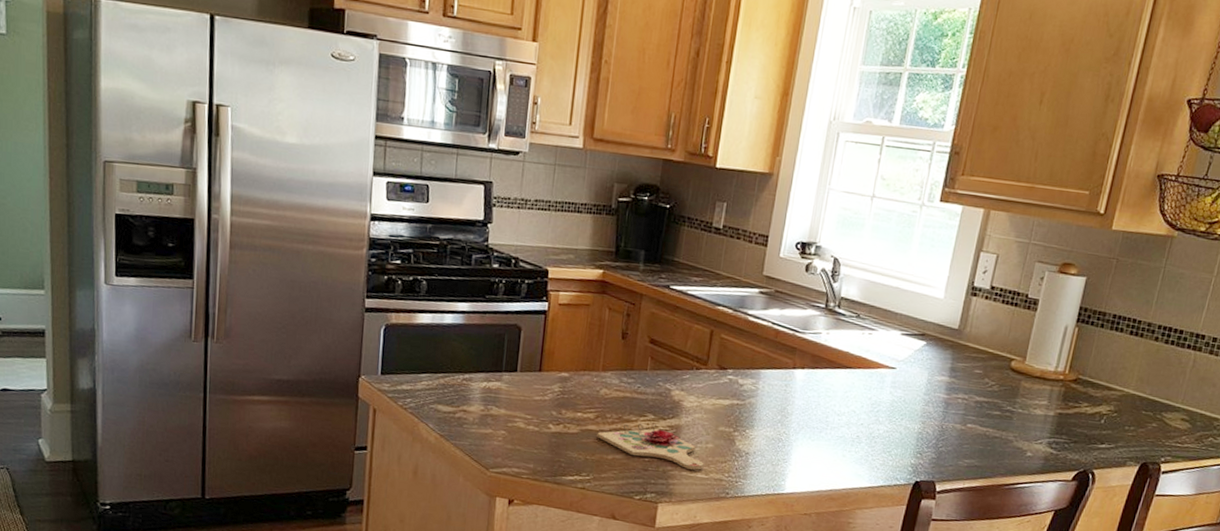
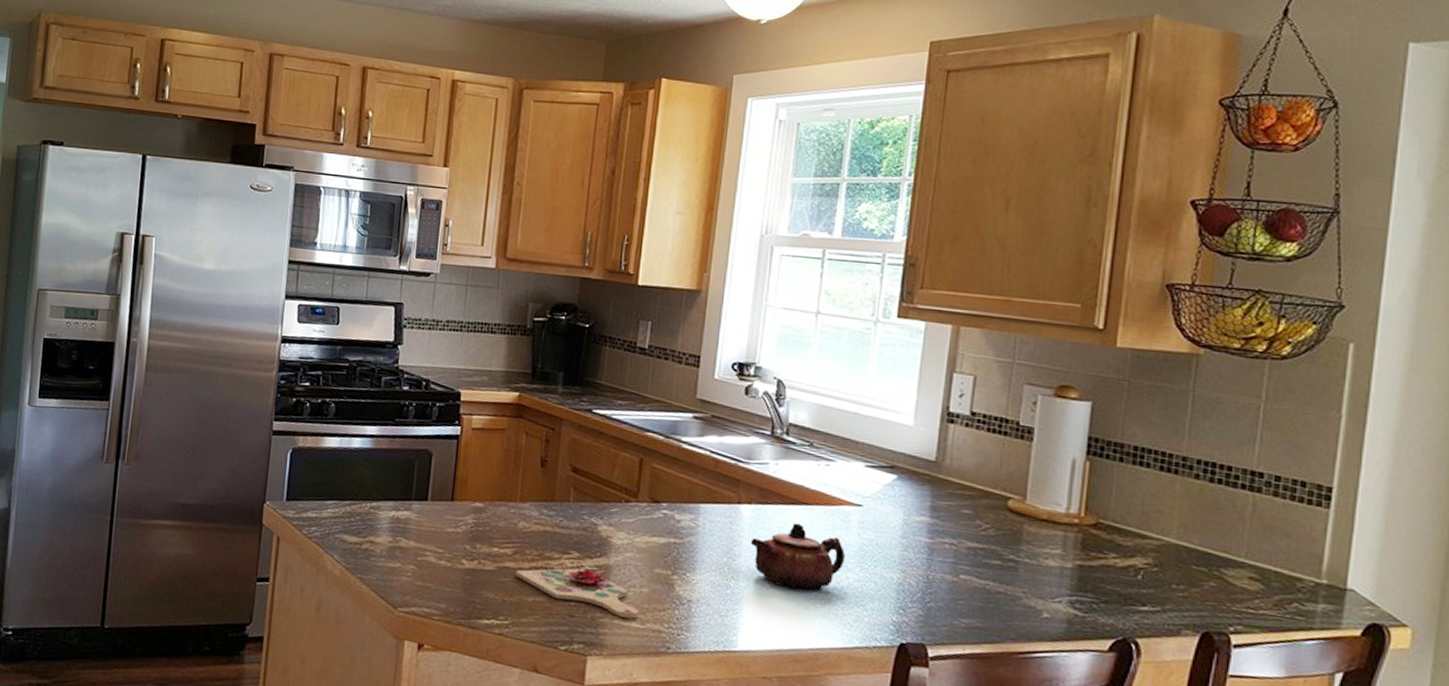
teapot: none [801,384,878,442] -> present [750,523,845,591]

